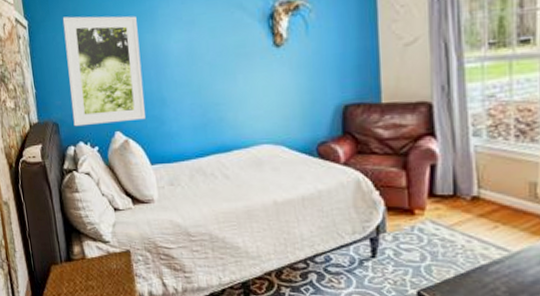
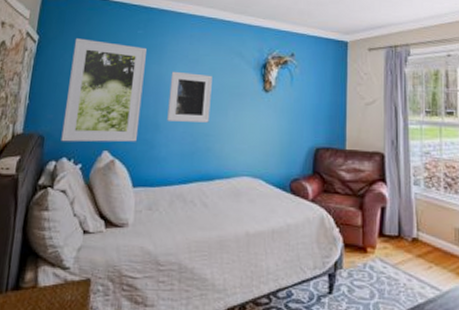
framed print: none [167,36,217,94] -> present [167,71,213,123]

